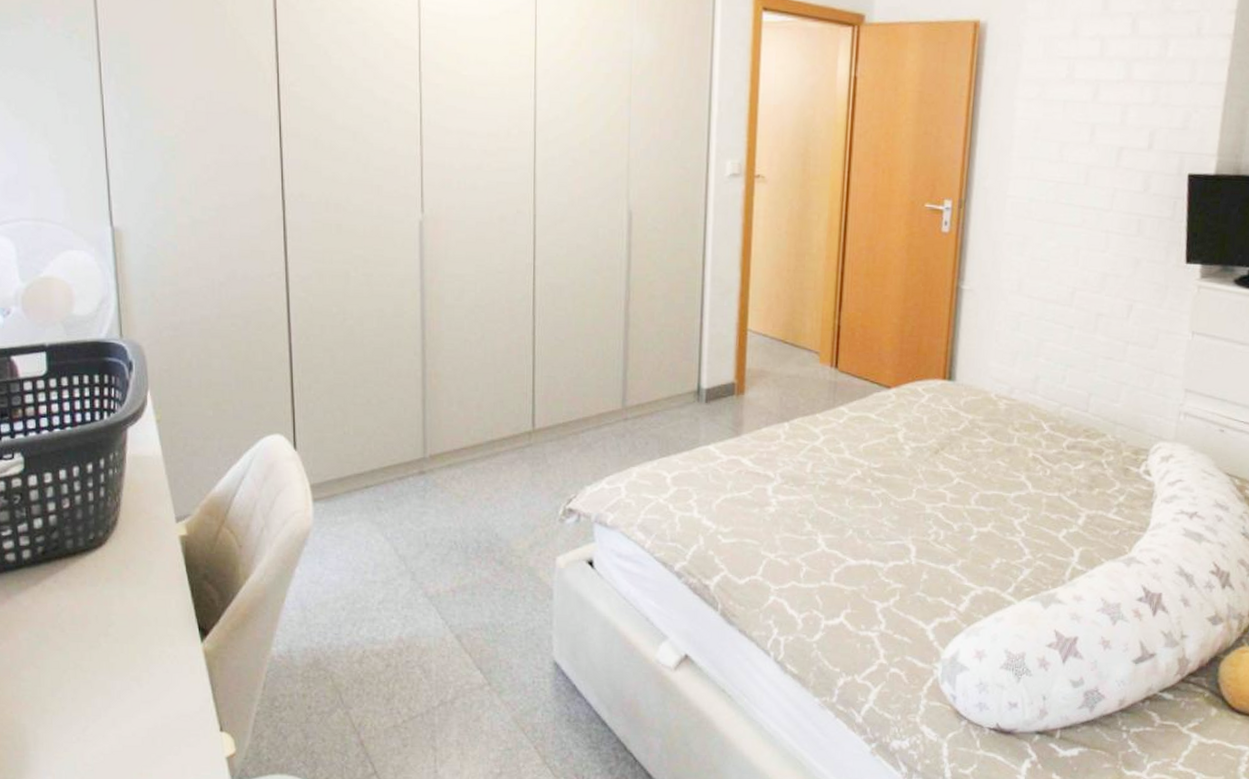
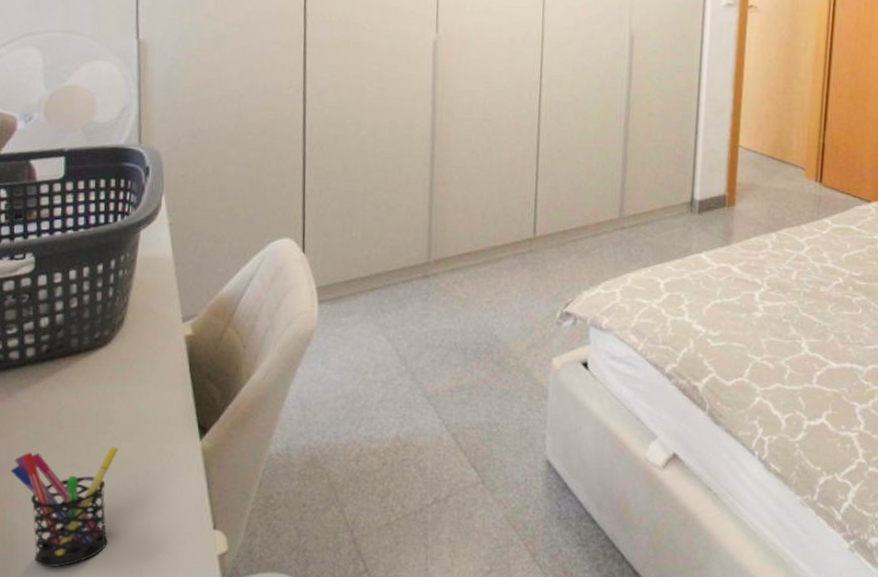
pen holder: none [15,649,121,768] -> present [10,447,119,567]

